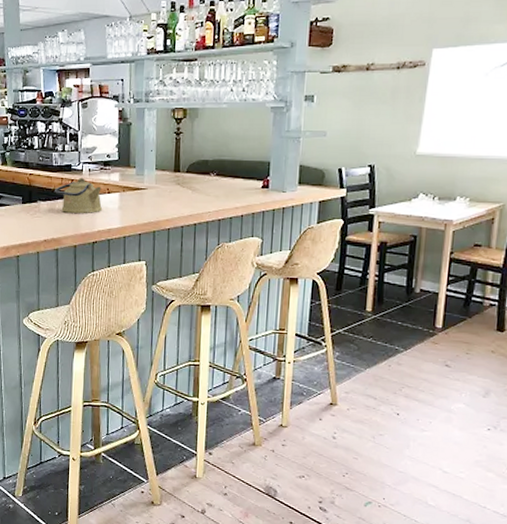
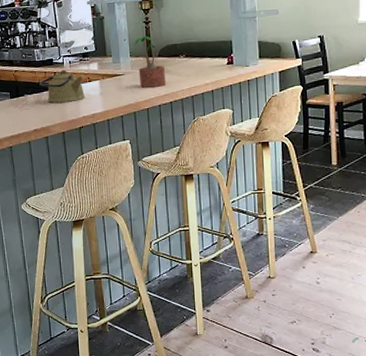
potted plant: none [159,148,193,206] -> present [132,36,166,88]

